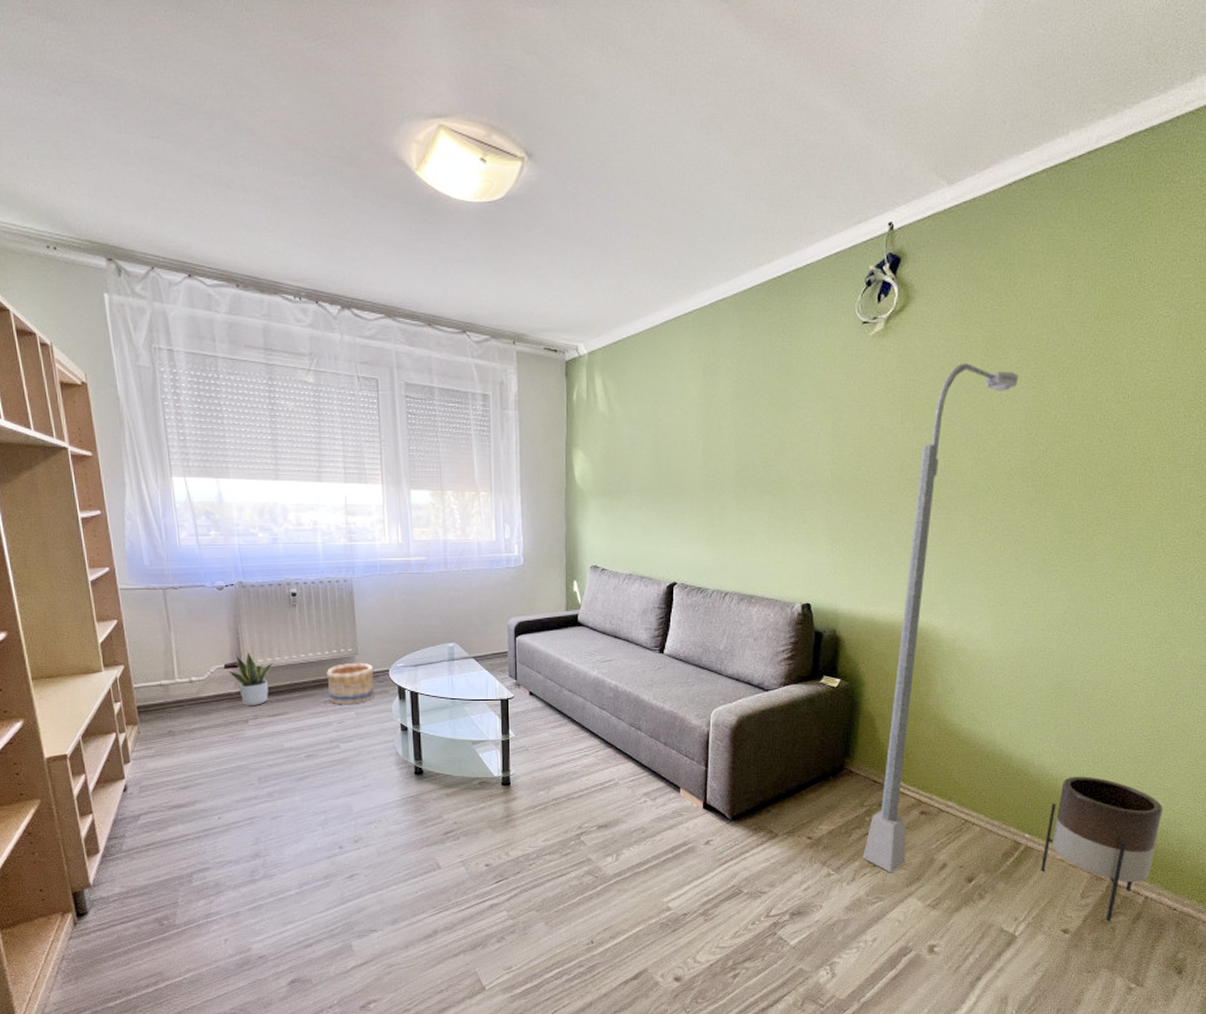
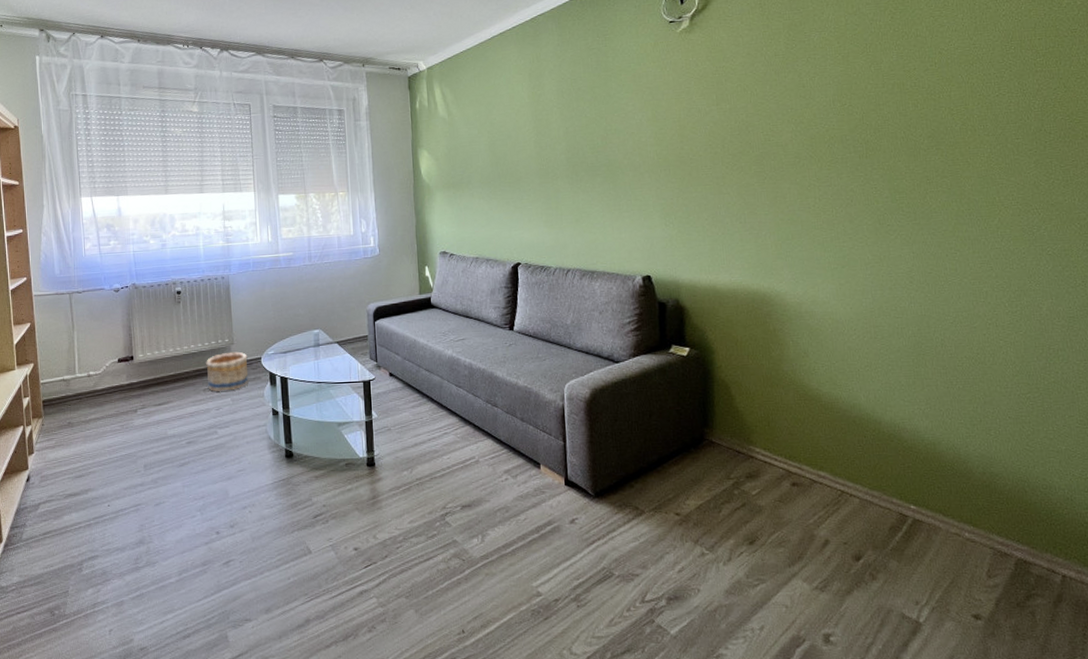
potted plant: present [228,651,275,705] -> none [121,346,162,396]
floor lamp: present [862,363,1019,873] -> none [736,48,824,552]
planter: present [1040,776,1164,921] -> none [933,439,1063,604]

